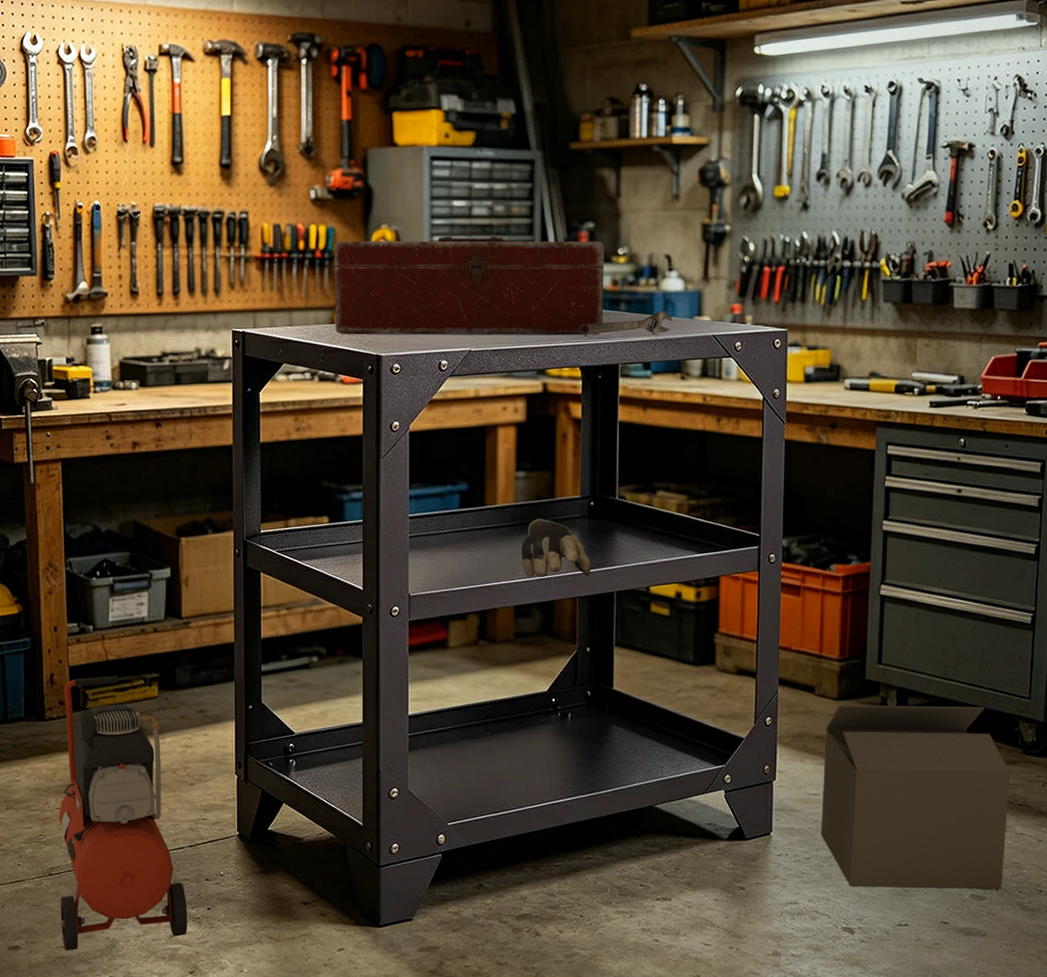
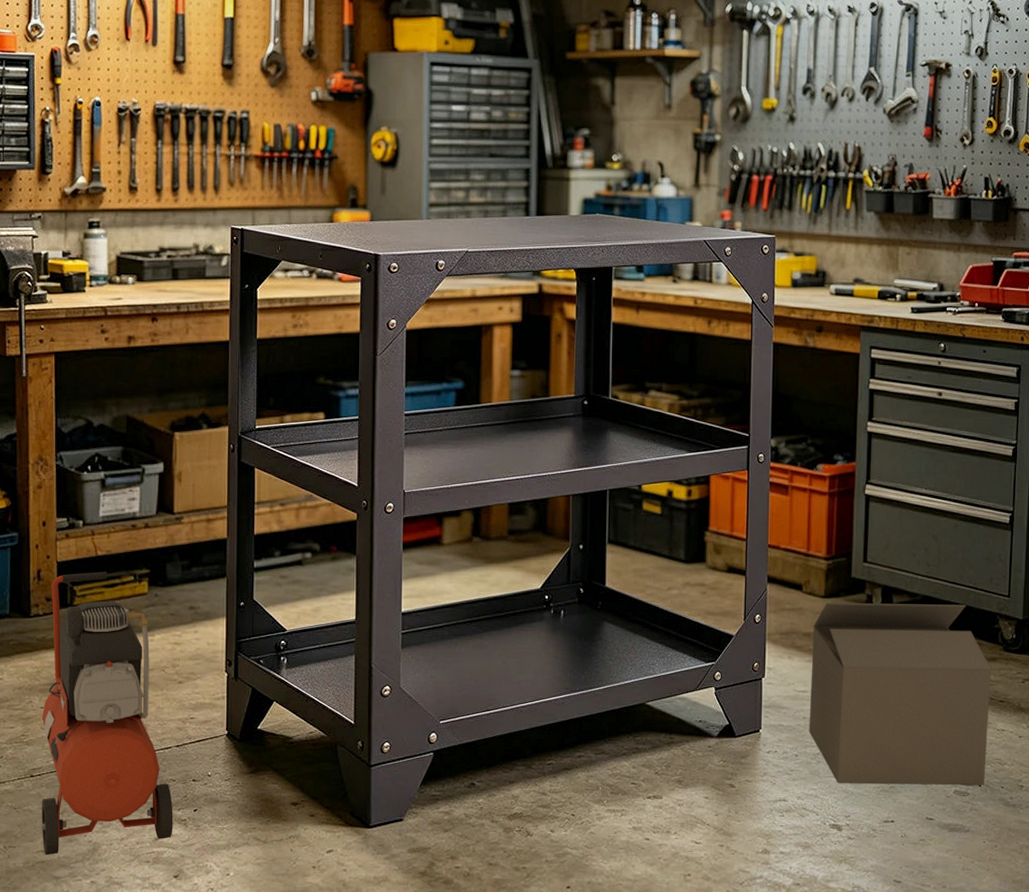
toolbox: present [334,236,605,336] -> none [333,139,599,239]
glove: present [521,518,591,577] -> none [516,416,584,475]
adjustable wrench: present [578,311,673,336] -> none [573,216,665,240]

